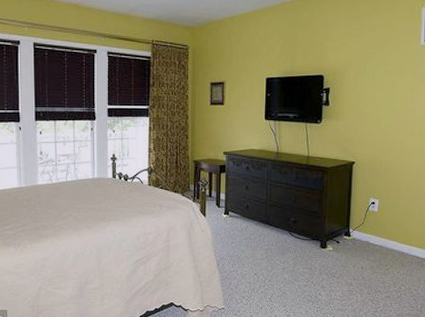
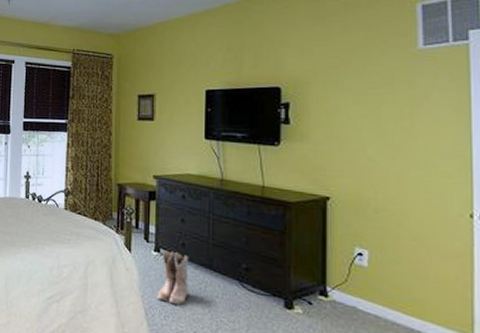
boots: none [226,212,252,255] -> present [156,250,189,305]

